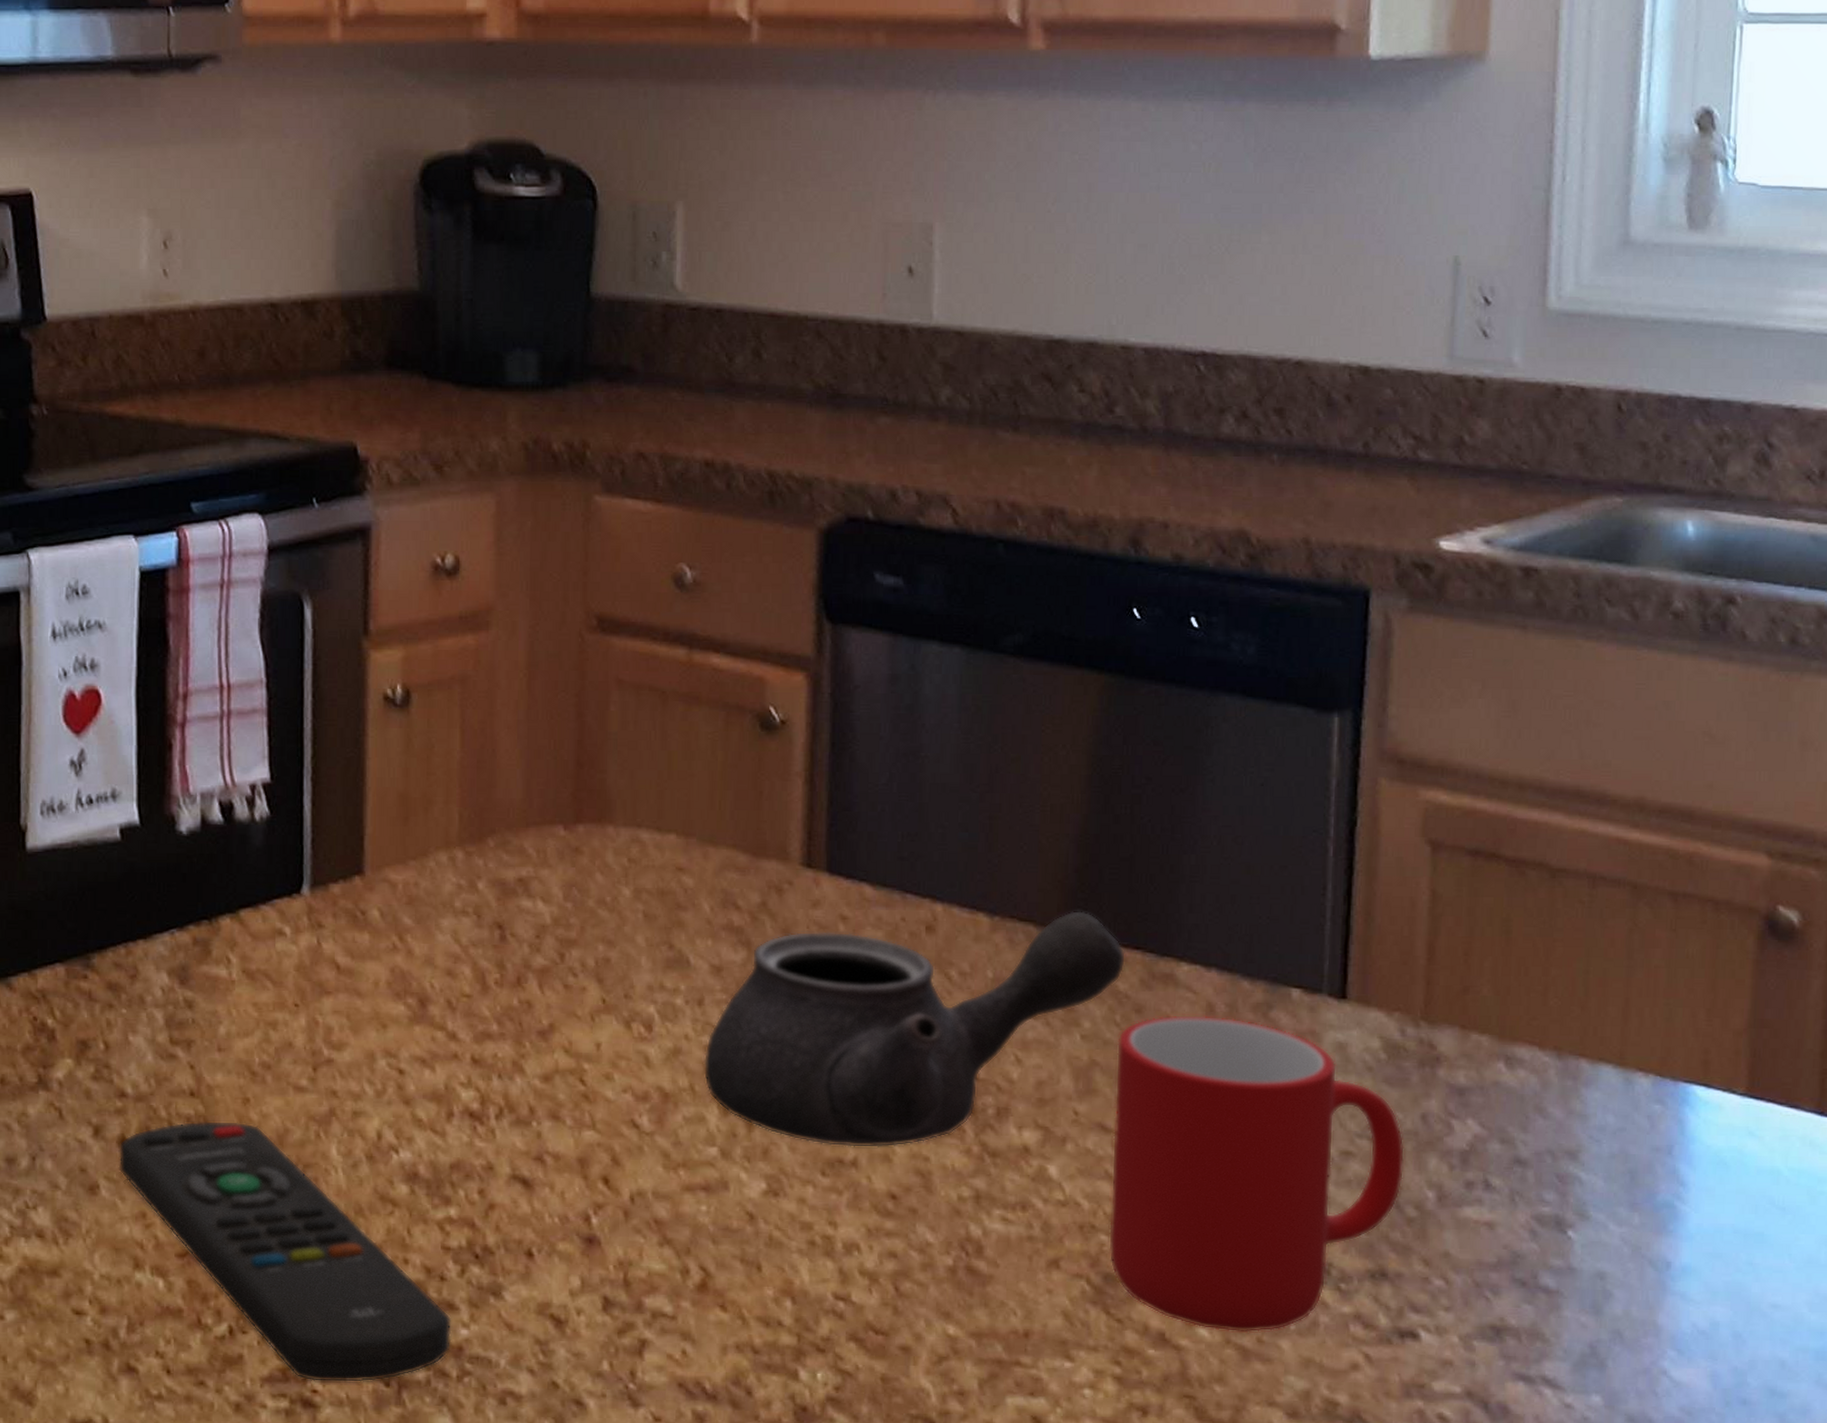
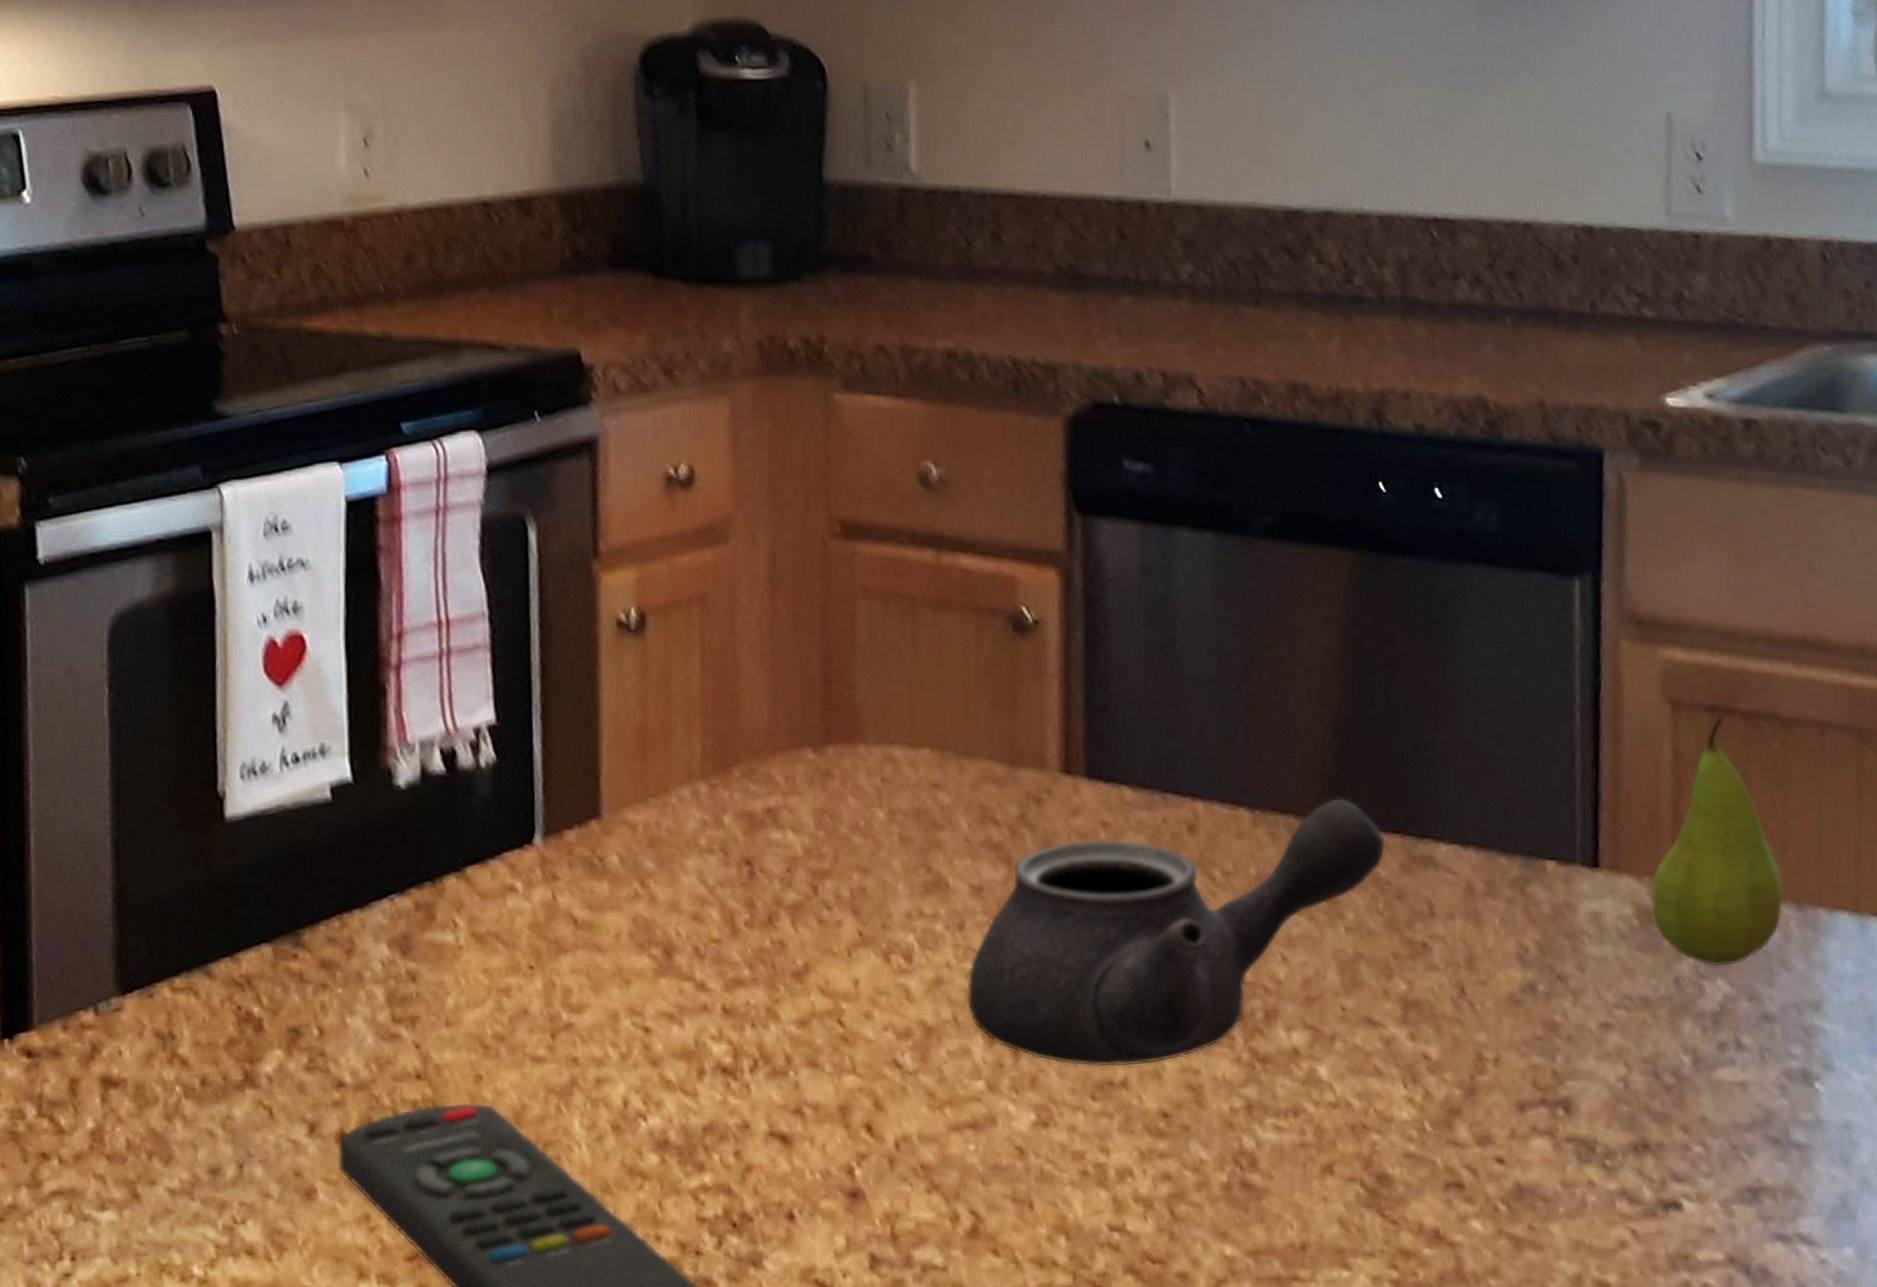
cup: present [1109,1014,1405,1333] -> none [1380,895,1661,1222]
fruit: none [1399,859,1546,1108] -> present [1650,714,1785,968]

